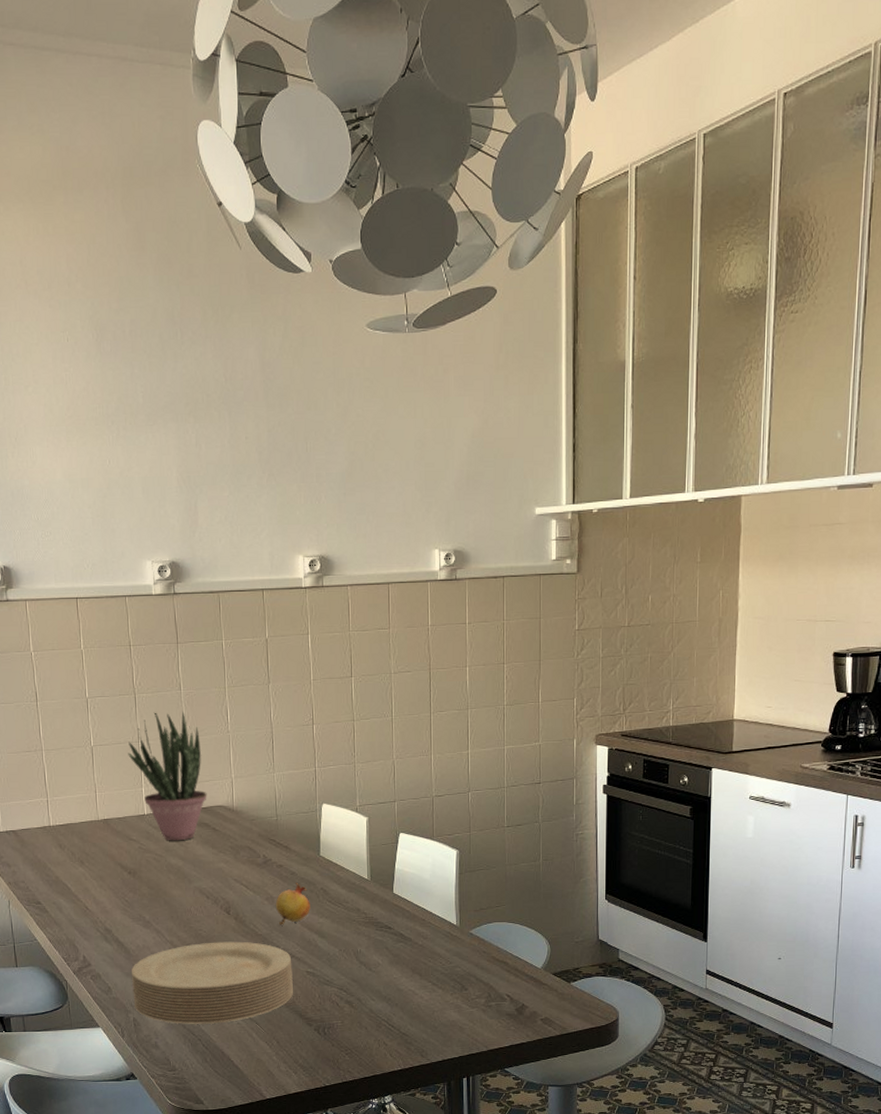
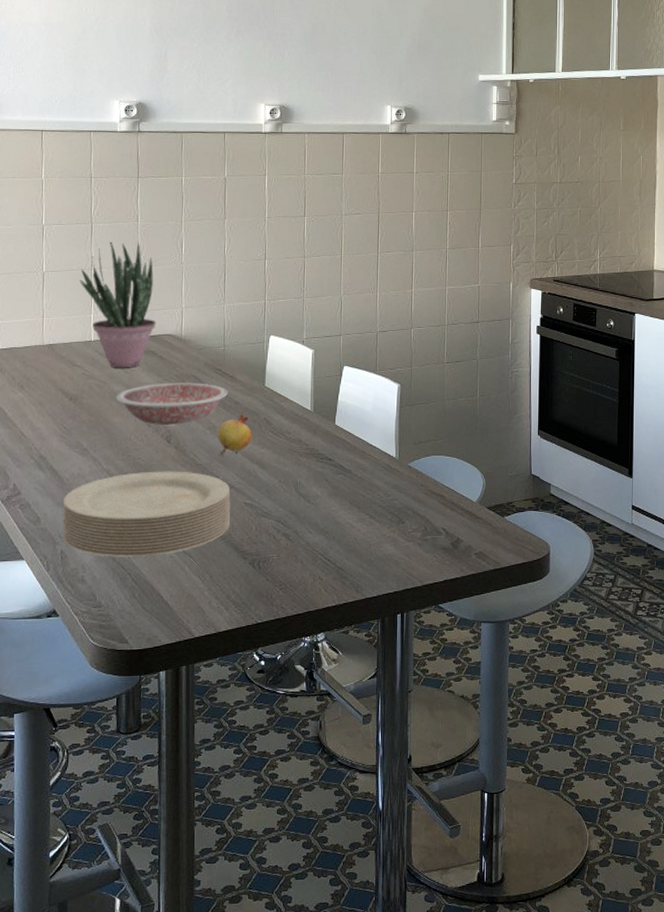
bowl: none [174,854,283,897] -> present [116,382,228,425]

